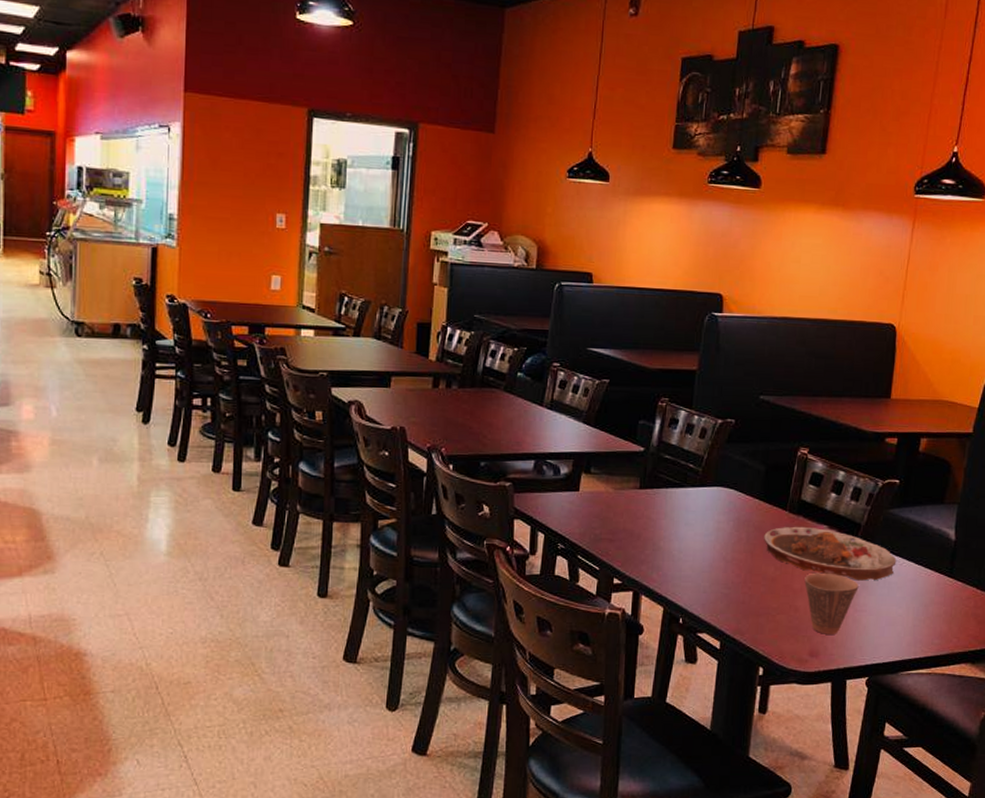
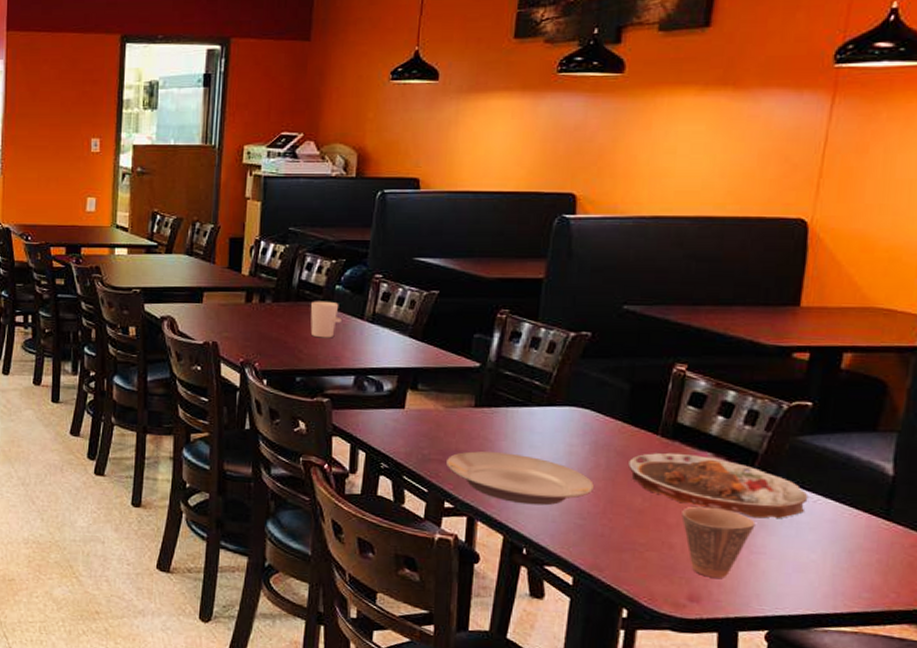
cup: none [494,387,524,424] -> present [310,301,343,338]
plate: none [614,530,737,578] -> present [445,451,594,506]

